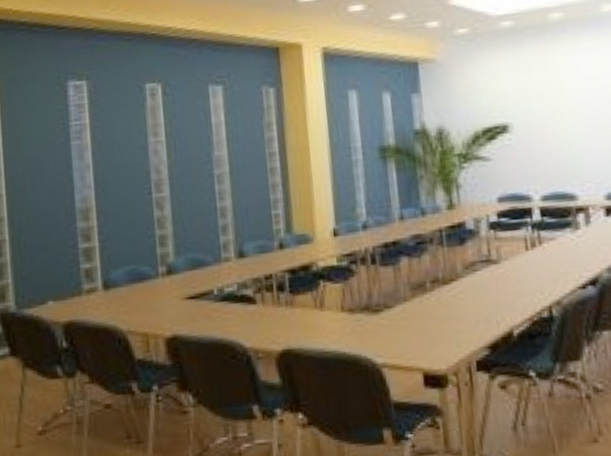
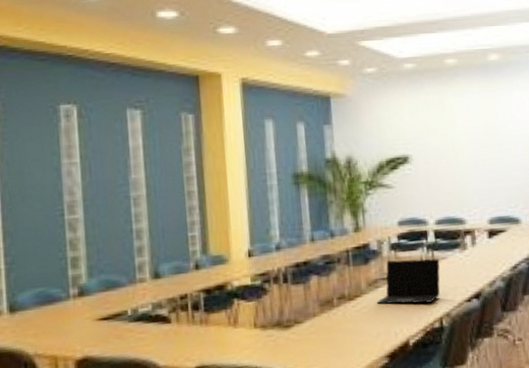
laptop: none [475,239,549,290] -> present [377,258,441,305]

